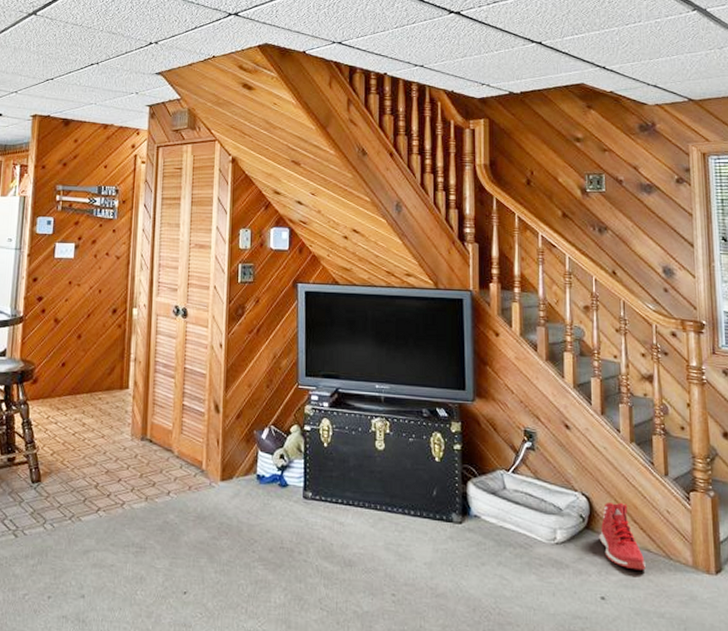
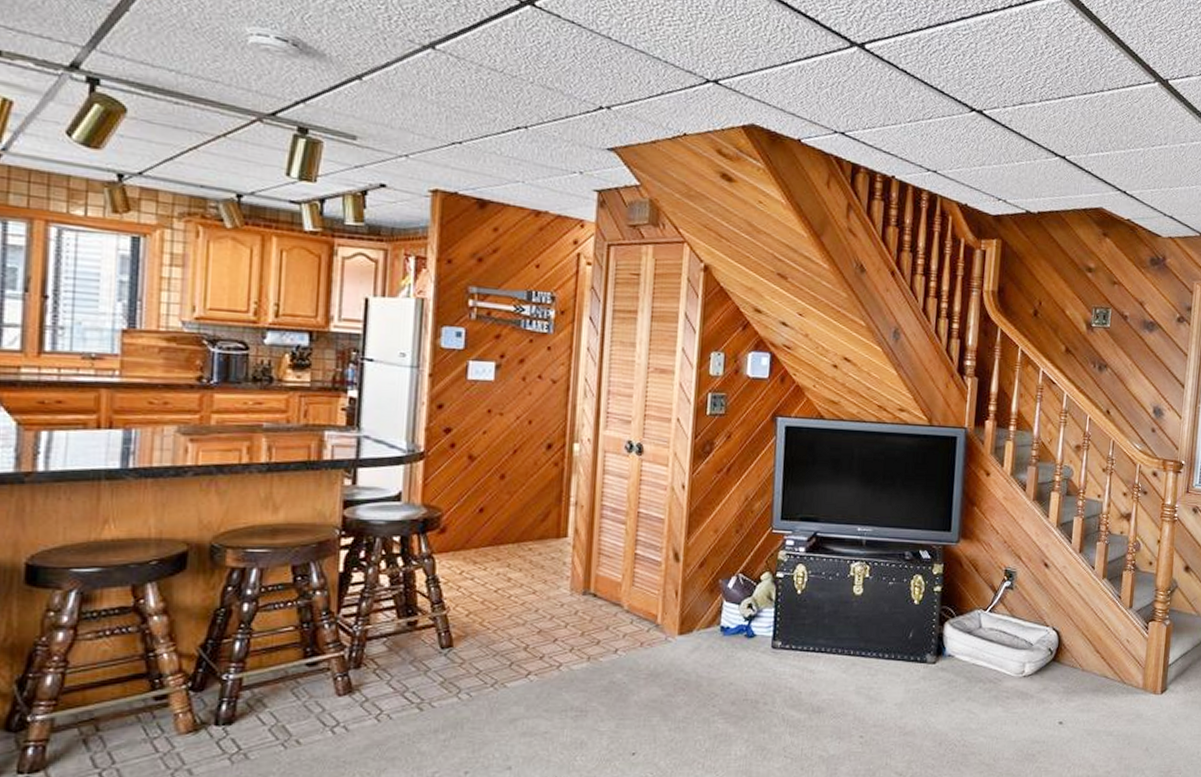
sneaker: present [599,502,647,571] -> none [1063,634,1103,695]

